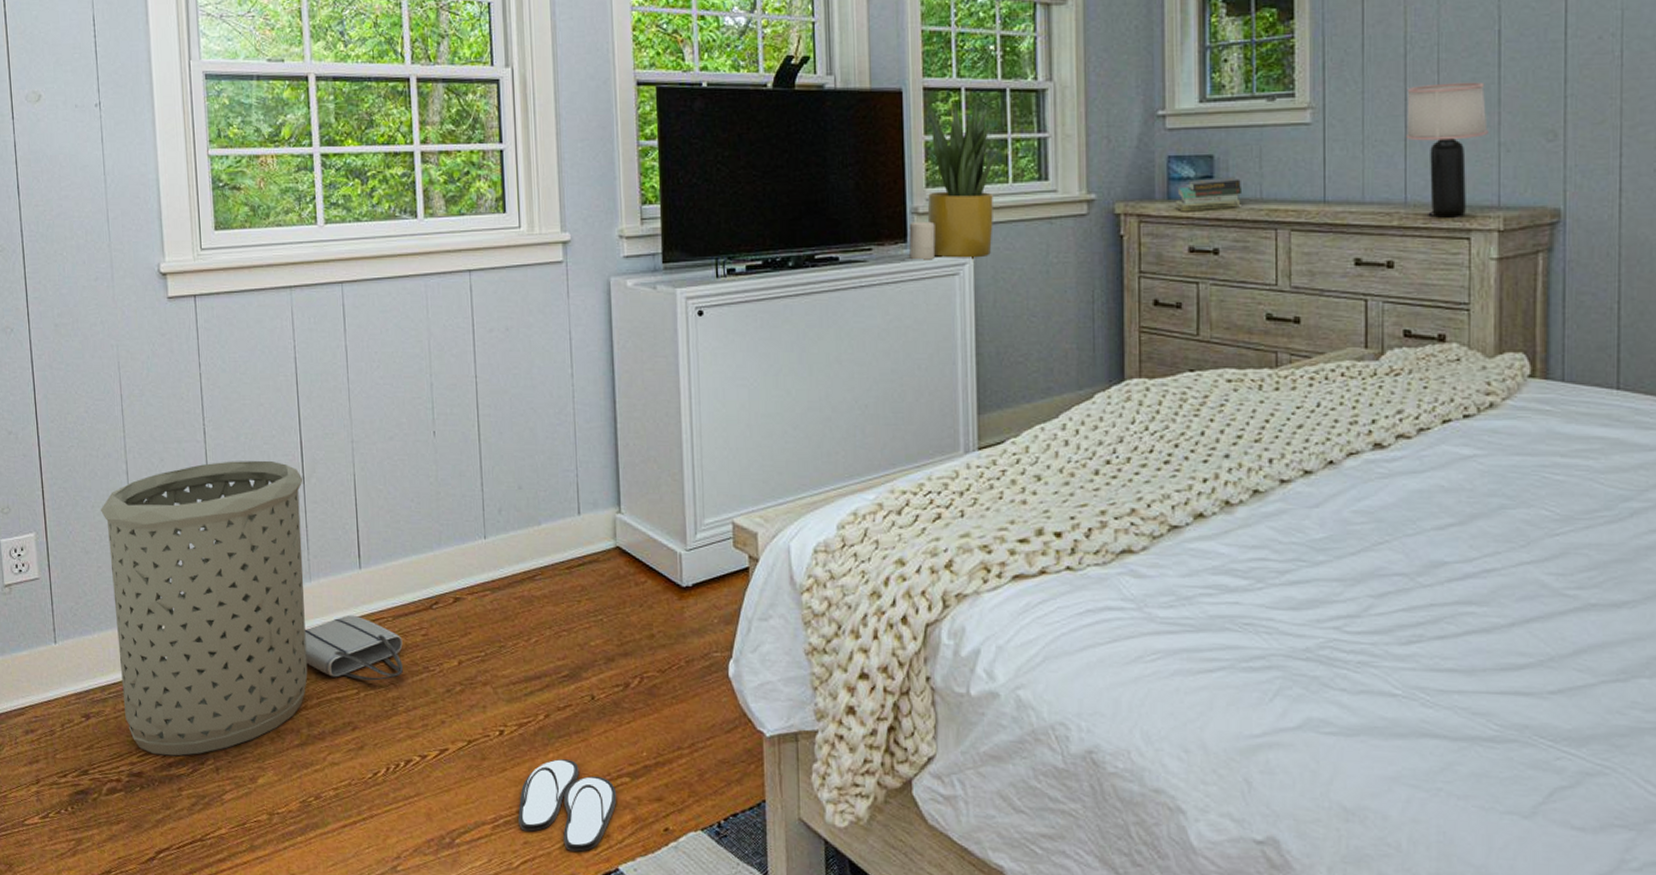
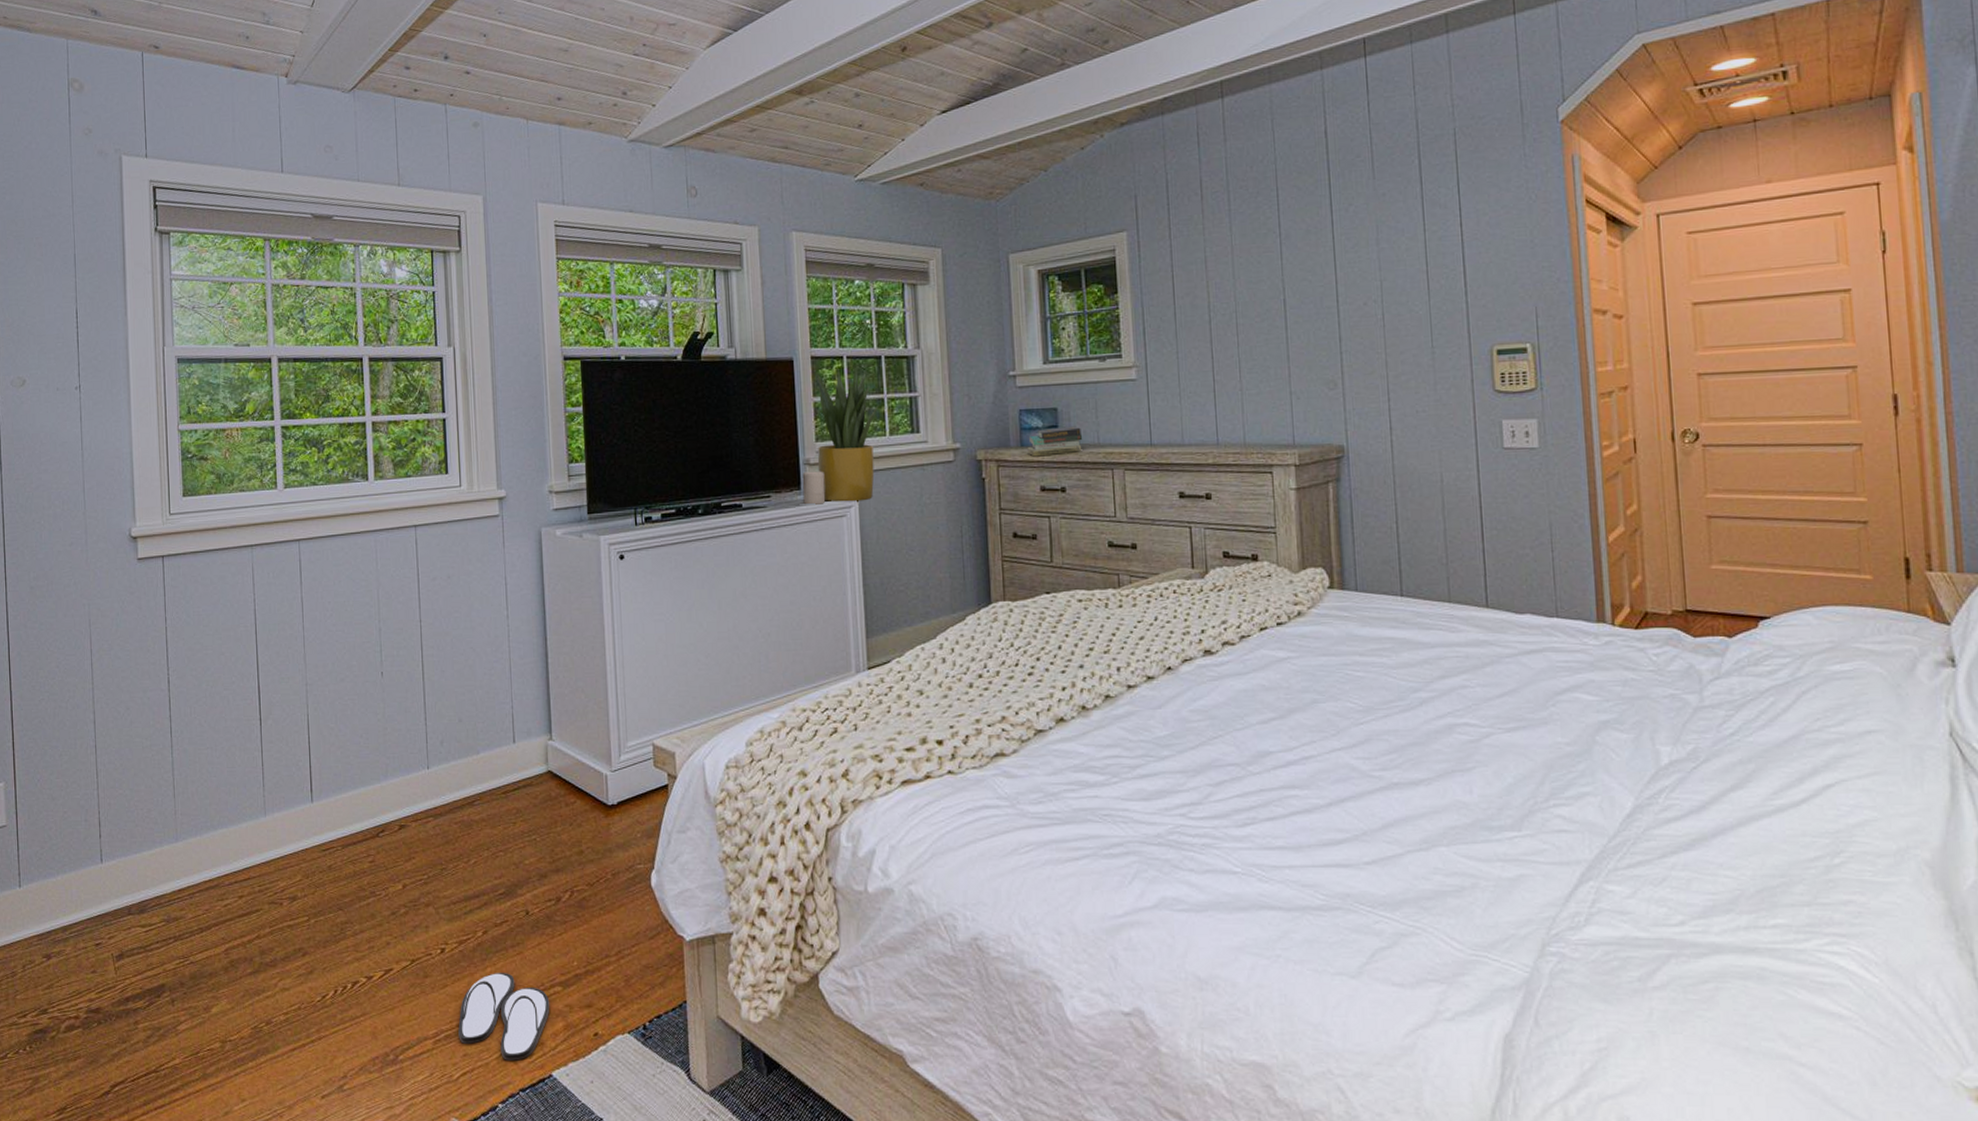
laundry basket: present [101,460,308,756] -> none [68,705,261,991]
tote bag: present [304,614,403,681] -> none [259,846,351,908]
table lamp: present [1405,82,1488,218] -> none [1213,342,1281,456]

